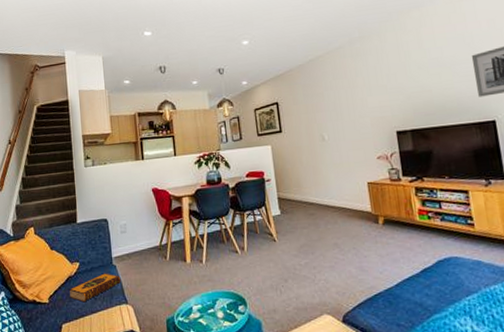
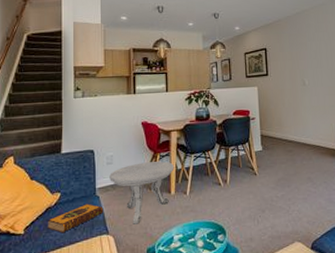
side table: none [124,228,188,294] -> present [109,161,174,225]

